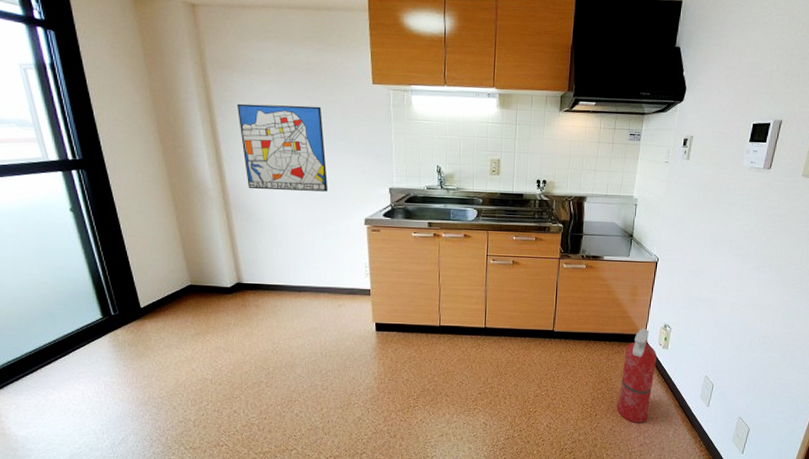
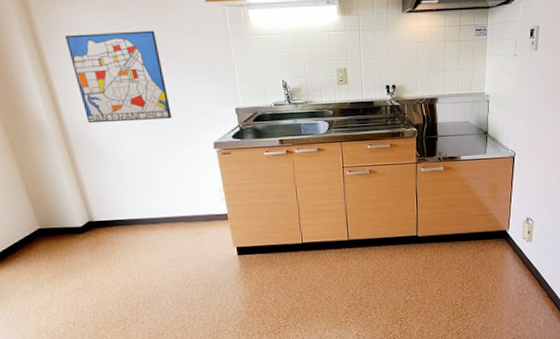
fire extinguisher: present [616,328,657,423] -> none [486,223,522,318]

